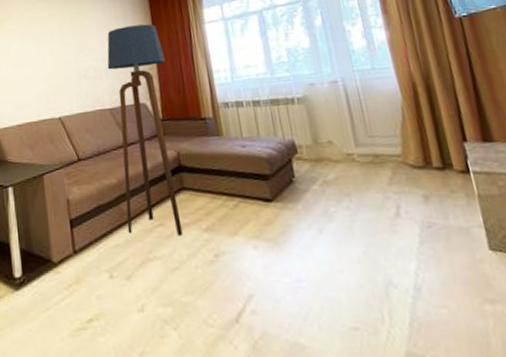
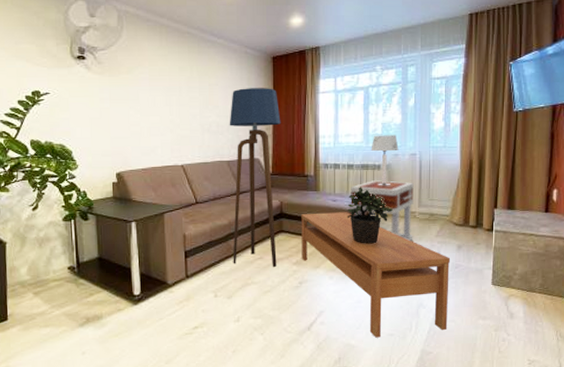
coffee table: none [204,159,439,334] -> present [301,212,451,338]
potted plant: none [260,126,323,200] -> present [347,187,394,244]
side table: none [261,116,358,194] -> present [351,180,414,242]
table lamp: none [278,60,314,124] -> present [371,135,399,186]

